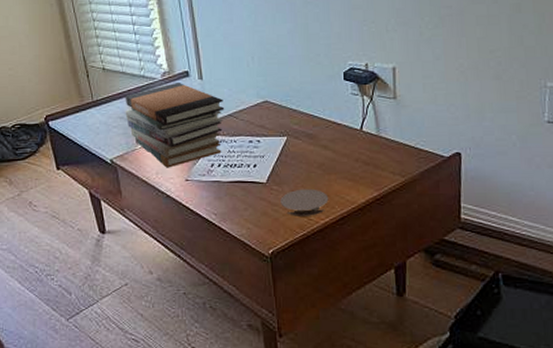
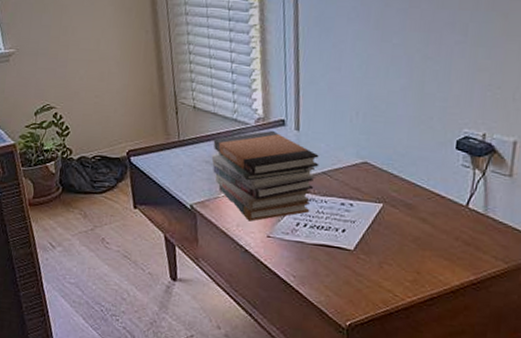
coaster: present [280,188,329,216] -> none [366,261,420,292]

